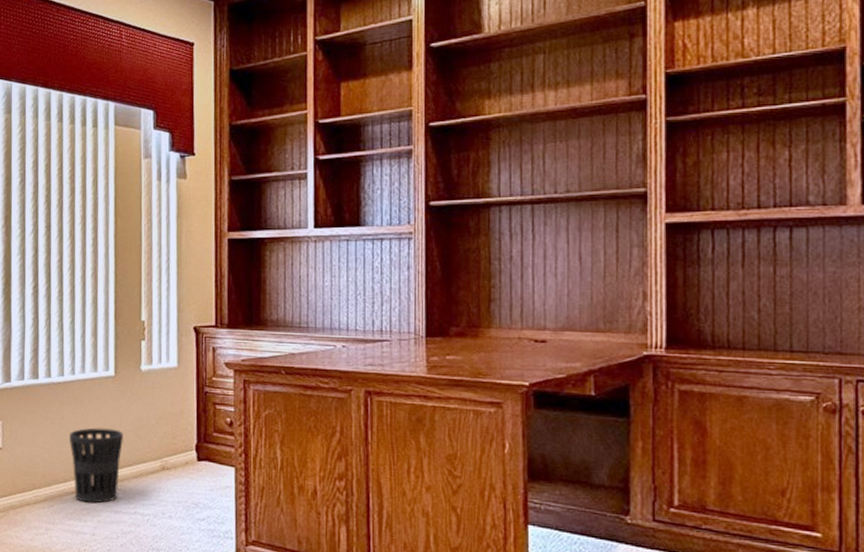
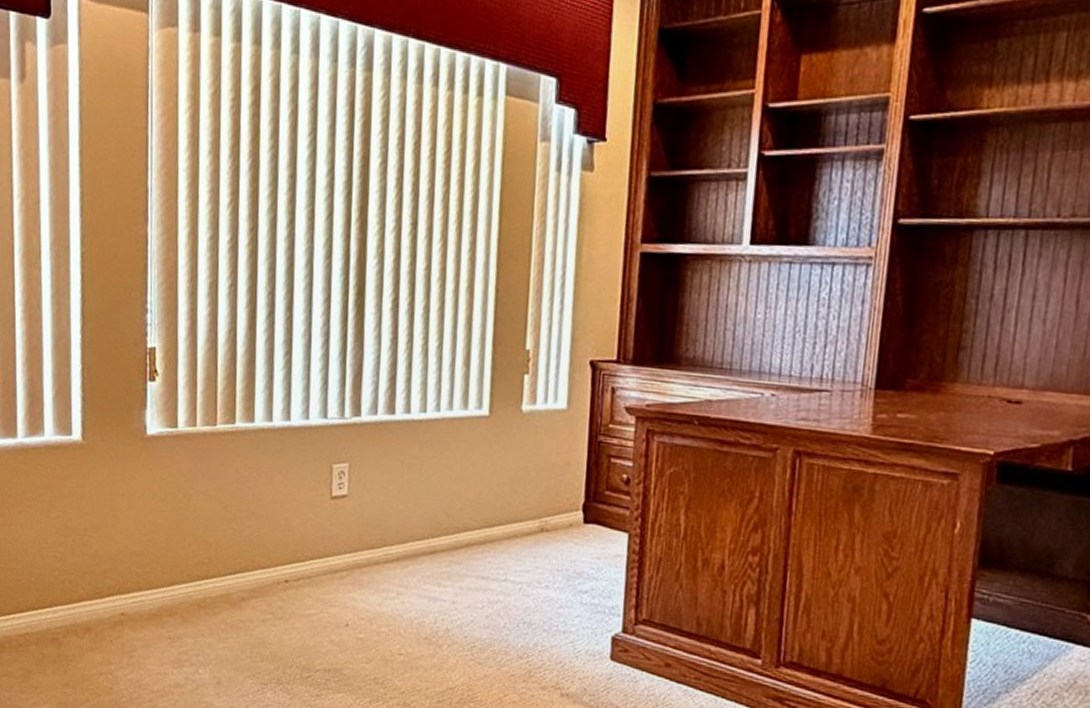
wastebasket: present [69,427,123,504] -> none [429,477,496,567]

